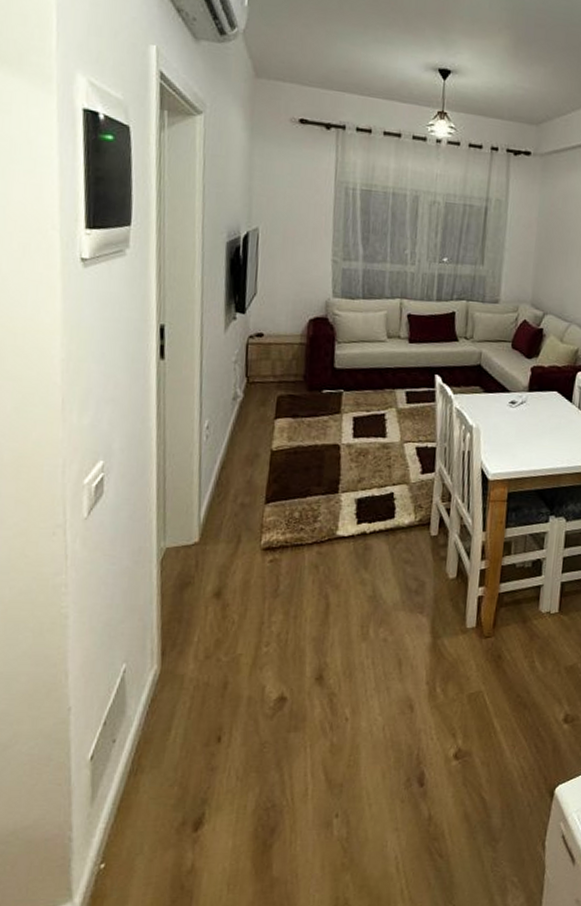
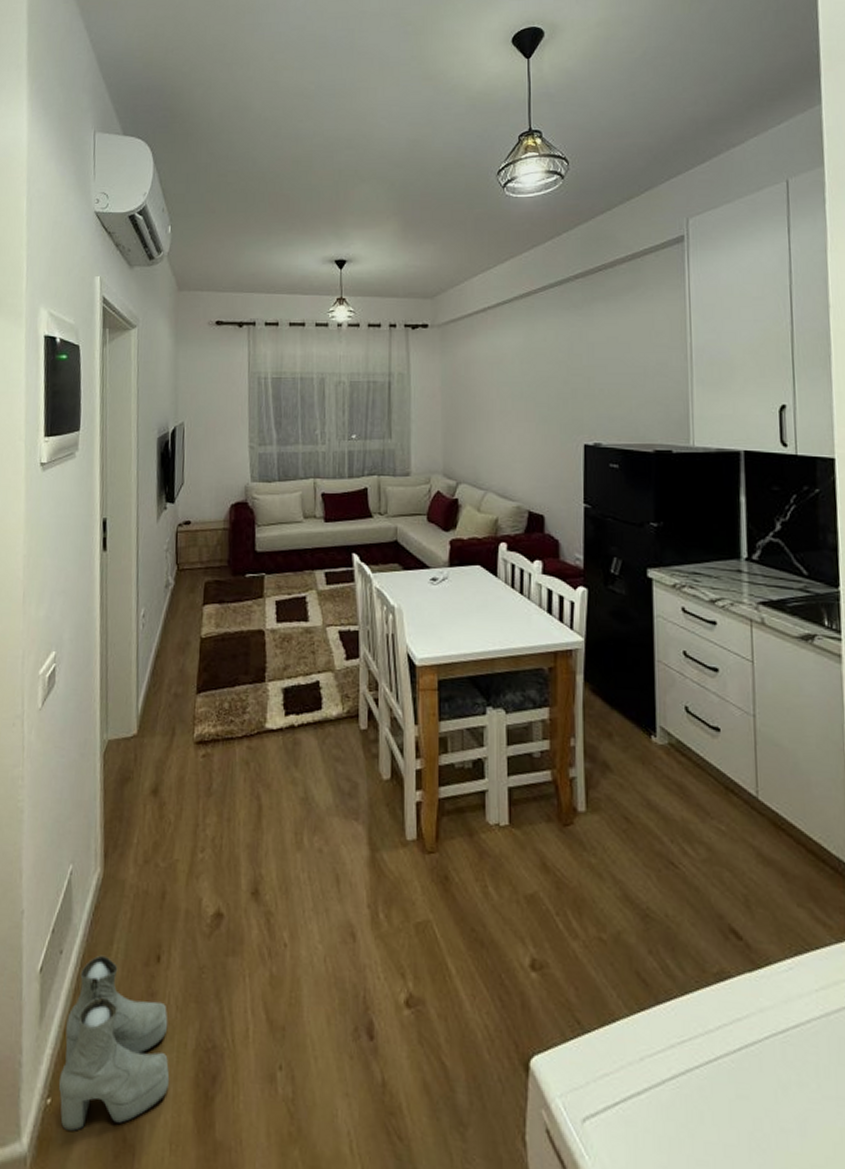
boots: none [112,740,229,887] -> present [58,955,170,1131]

